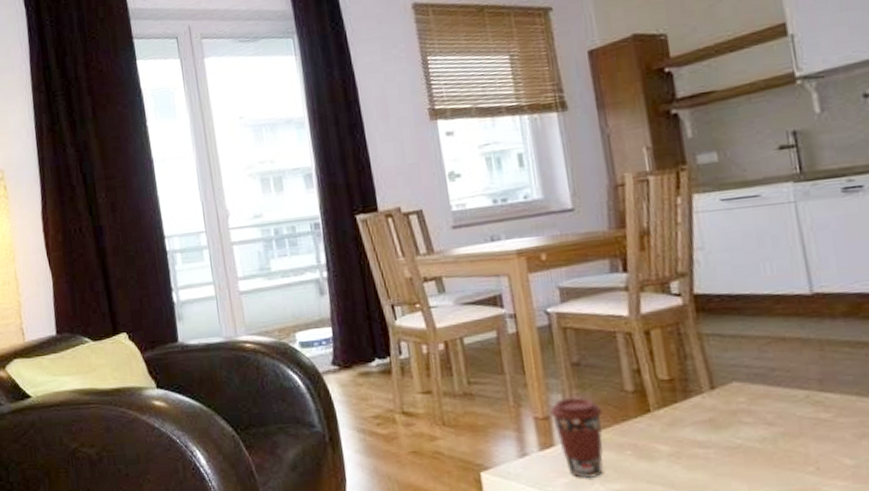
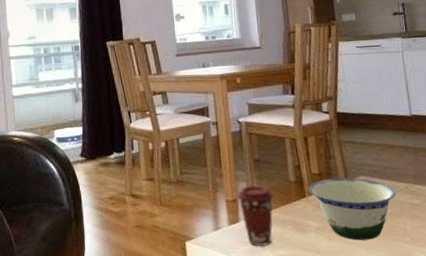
bowl: none [654,384,792,471] -> present [308,177,396,240]

